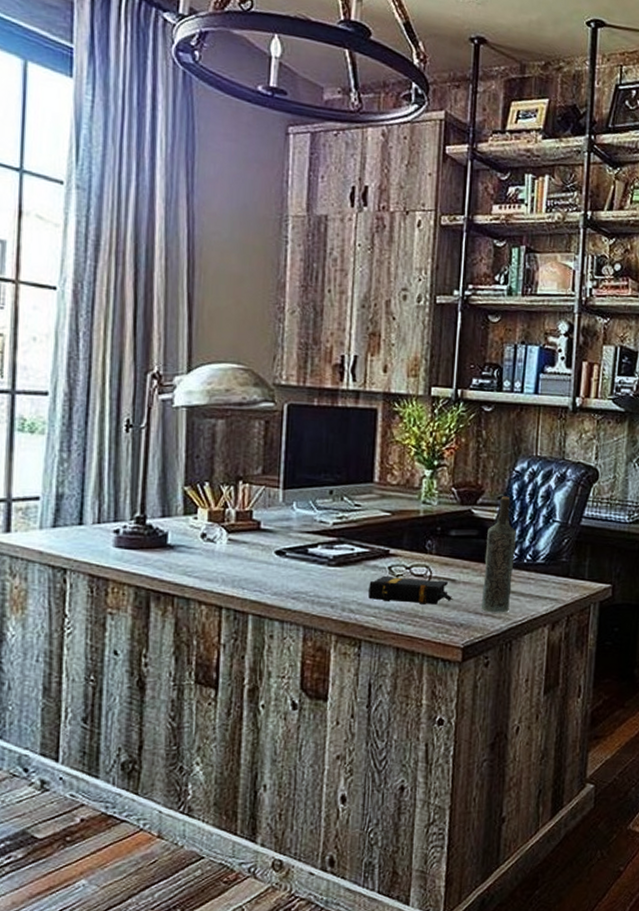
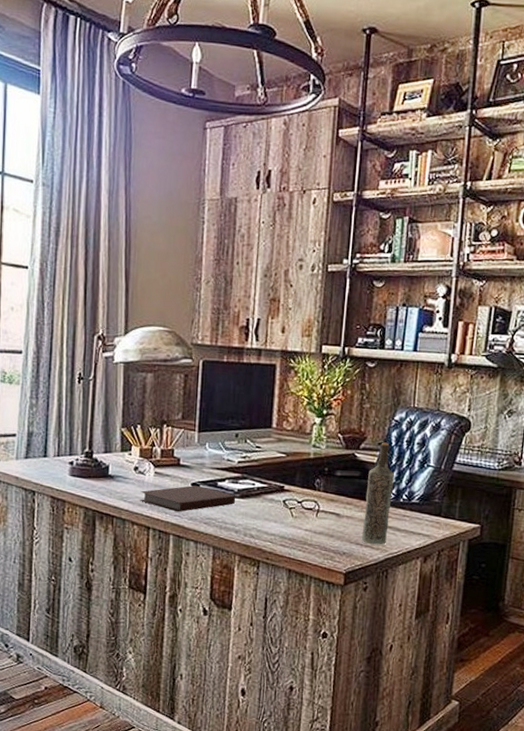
notebook: none [209,553,331,587] -> present [140,485,236,512]
book: present [367,575,452,605] -> none [265,507,336,535]

